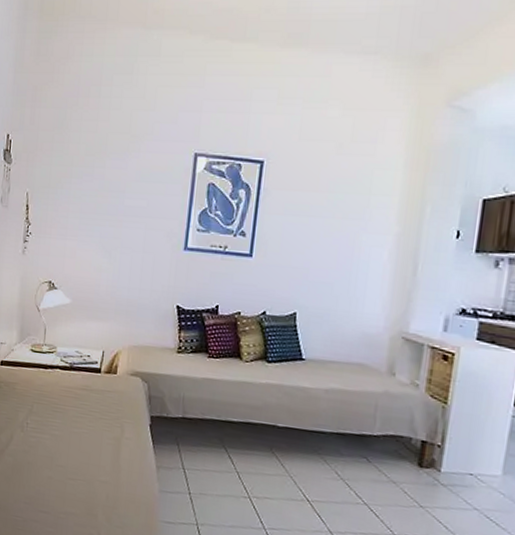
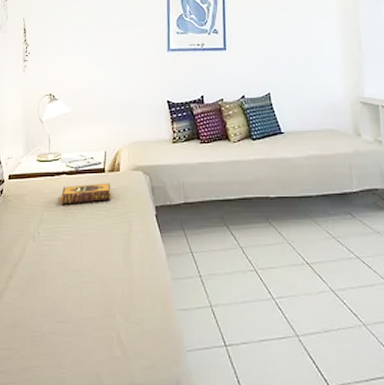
hardback book: none [52,381,106,402] -> present [61,183,111,205]

